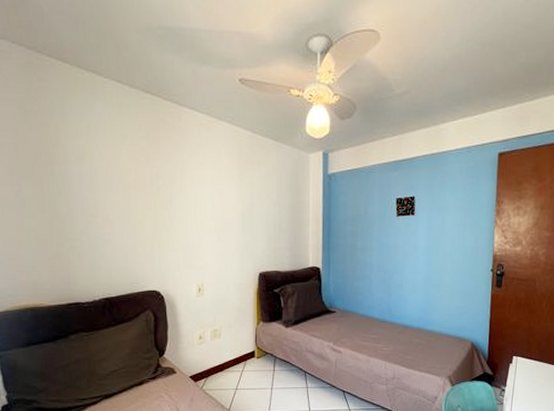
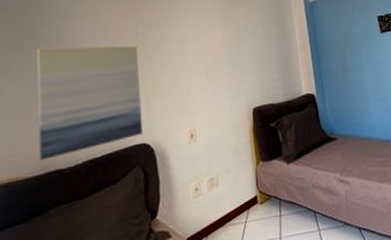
wall art: none [54,186,154,292] -> present [36,45,142,161]

